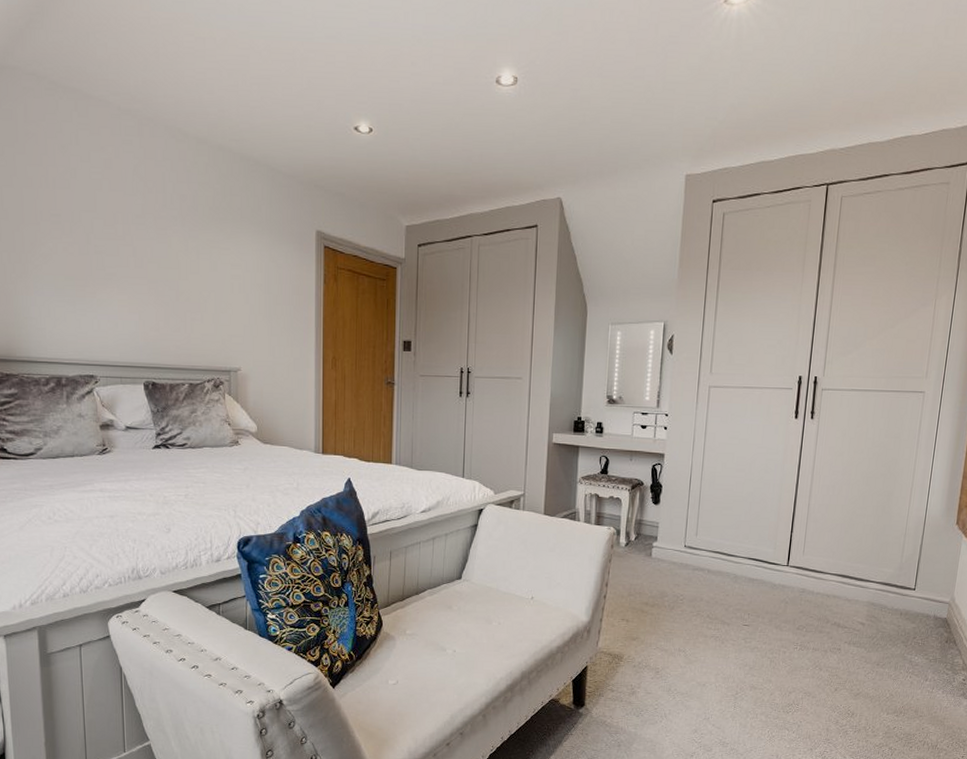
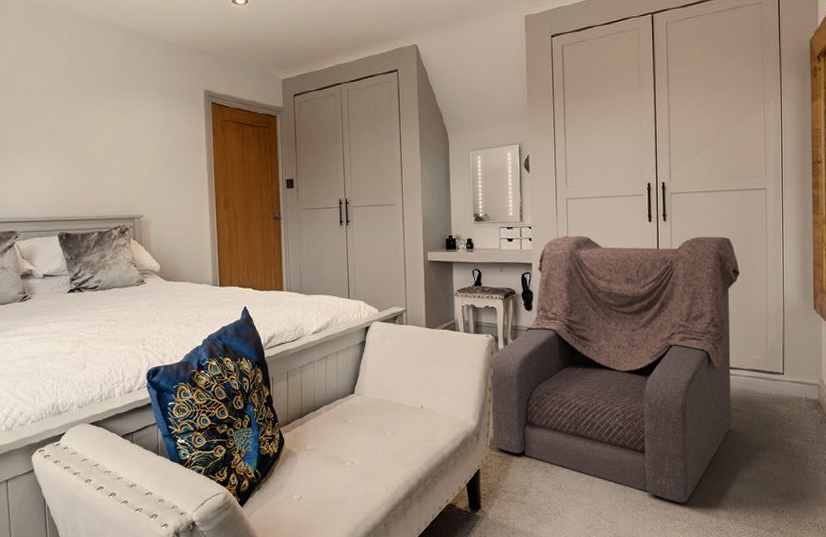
armchair: none [604,427,885,714] -> present [491,235,740,503]

